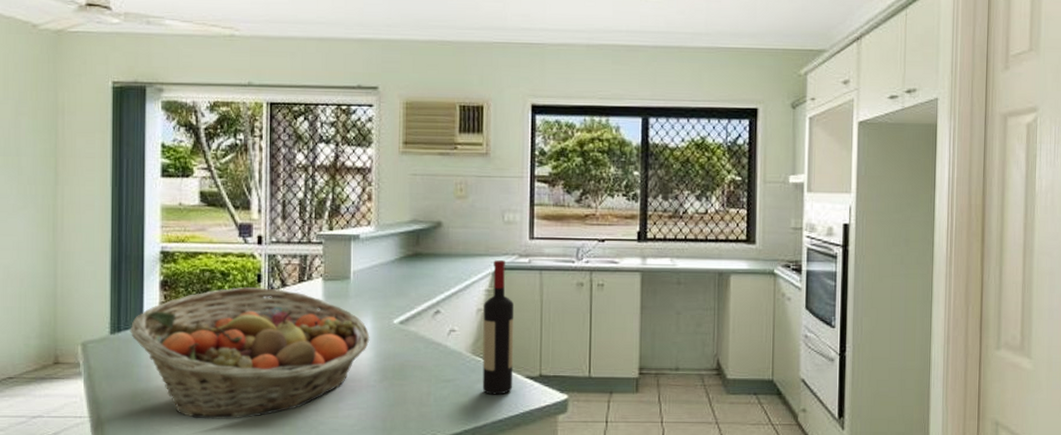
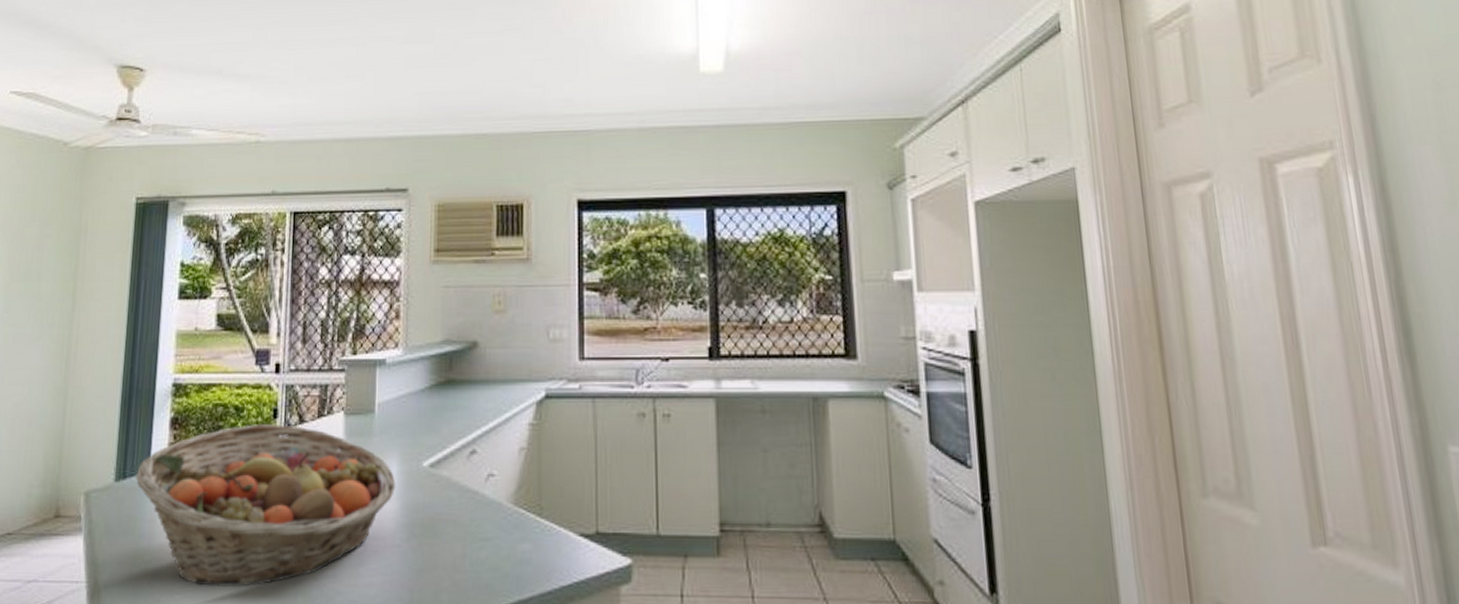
wine bottle: present [482,260,515,395] -> none [527,387,564,558]

